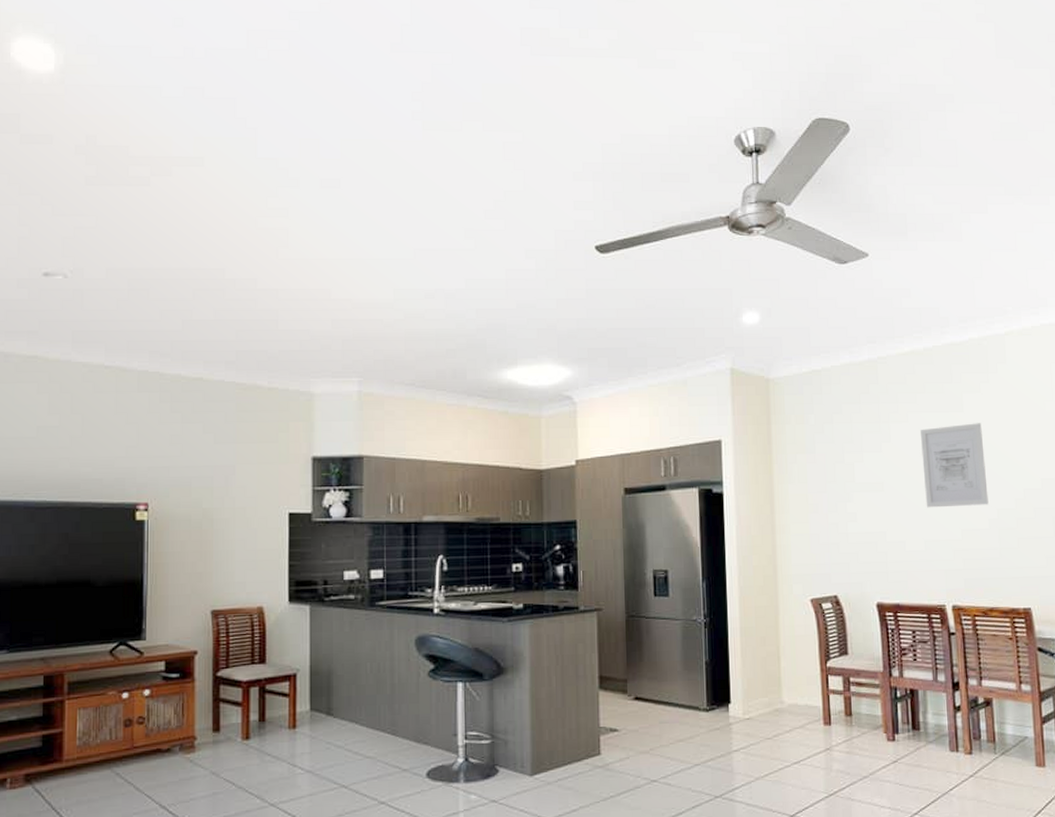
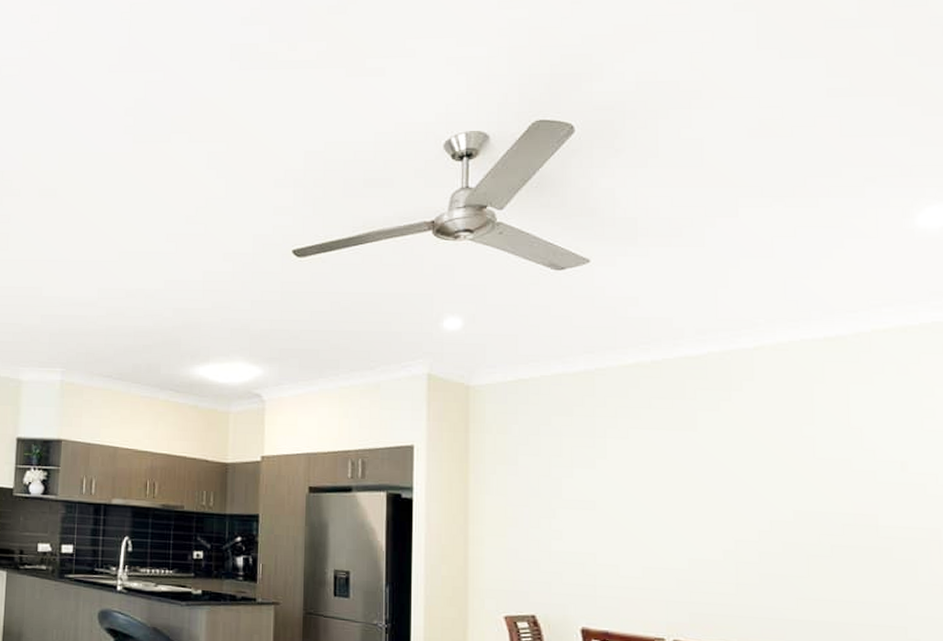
wall art: present [921,423,989,508] -> none [643,444,724,535]

